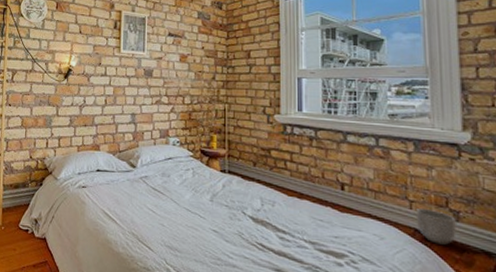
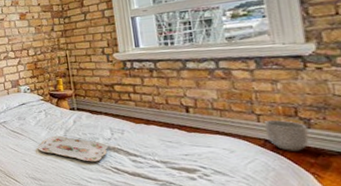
serving tray: none [179,199,256,235] -> present [37,135,108,162]

